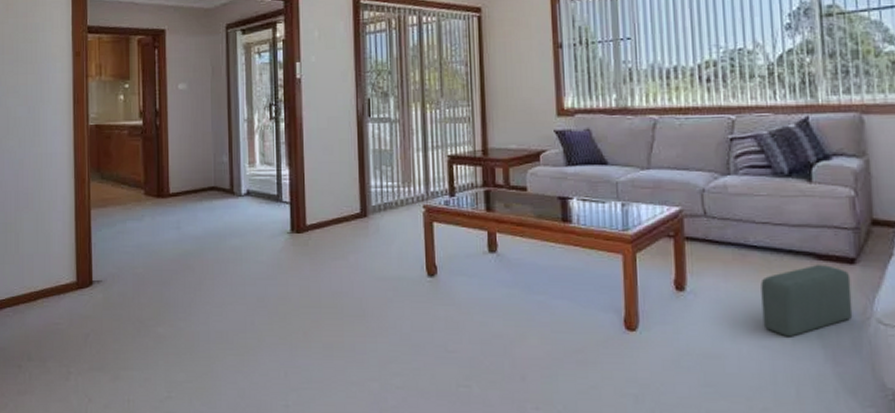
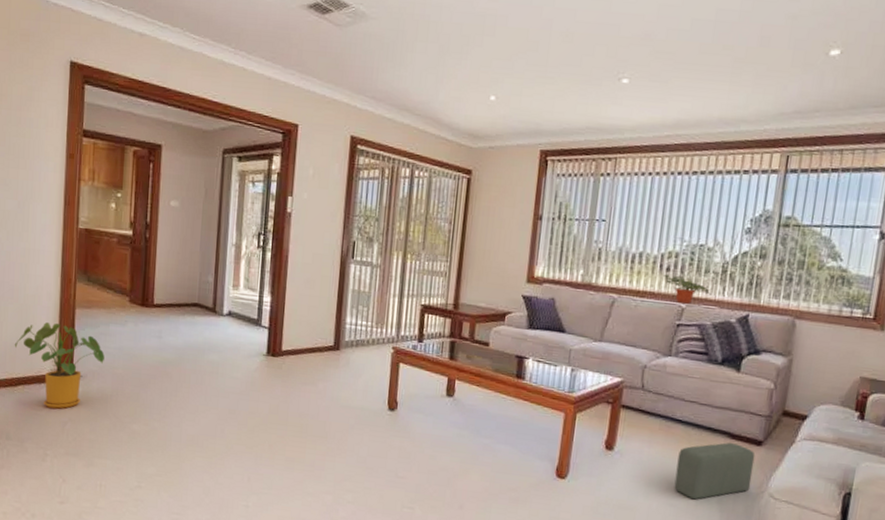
house plant: none [31,227,123,320] -> present [14,322,105,409]
potted plant: none [704,85,761,115] -> present [662,274,711,304]

